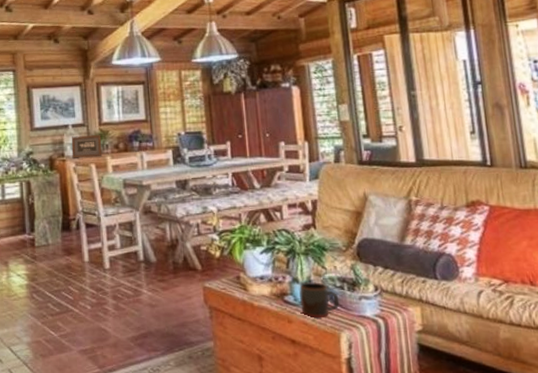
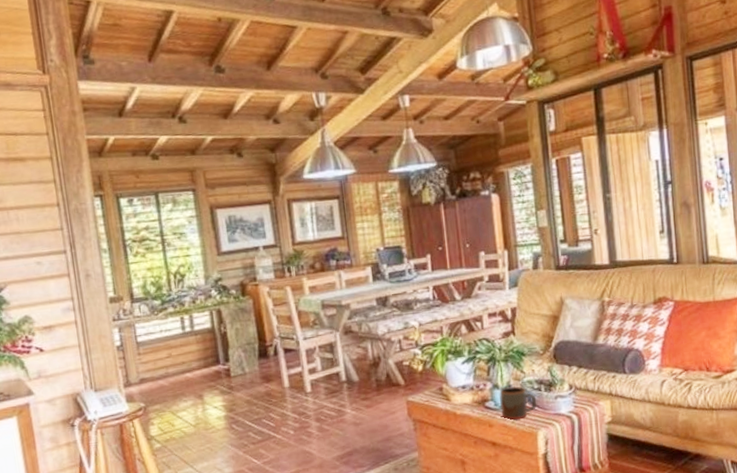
picture frame: present [71,135,103,159] -> none [263,255,298,282]

